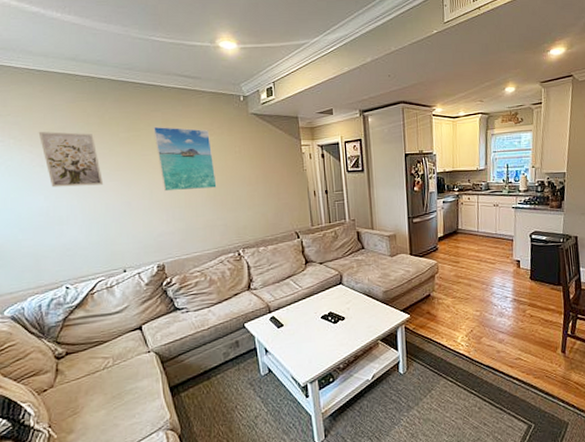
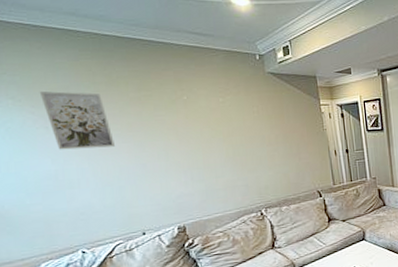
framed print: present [152,126,217,192] -> none [164,85,236,153]

